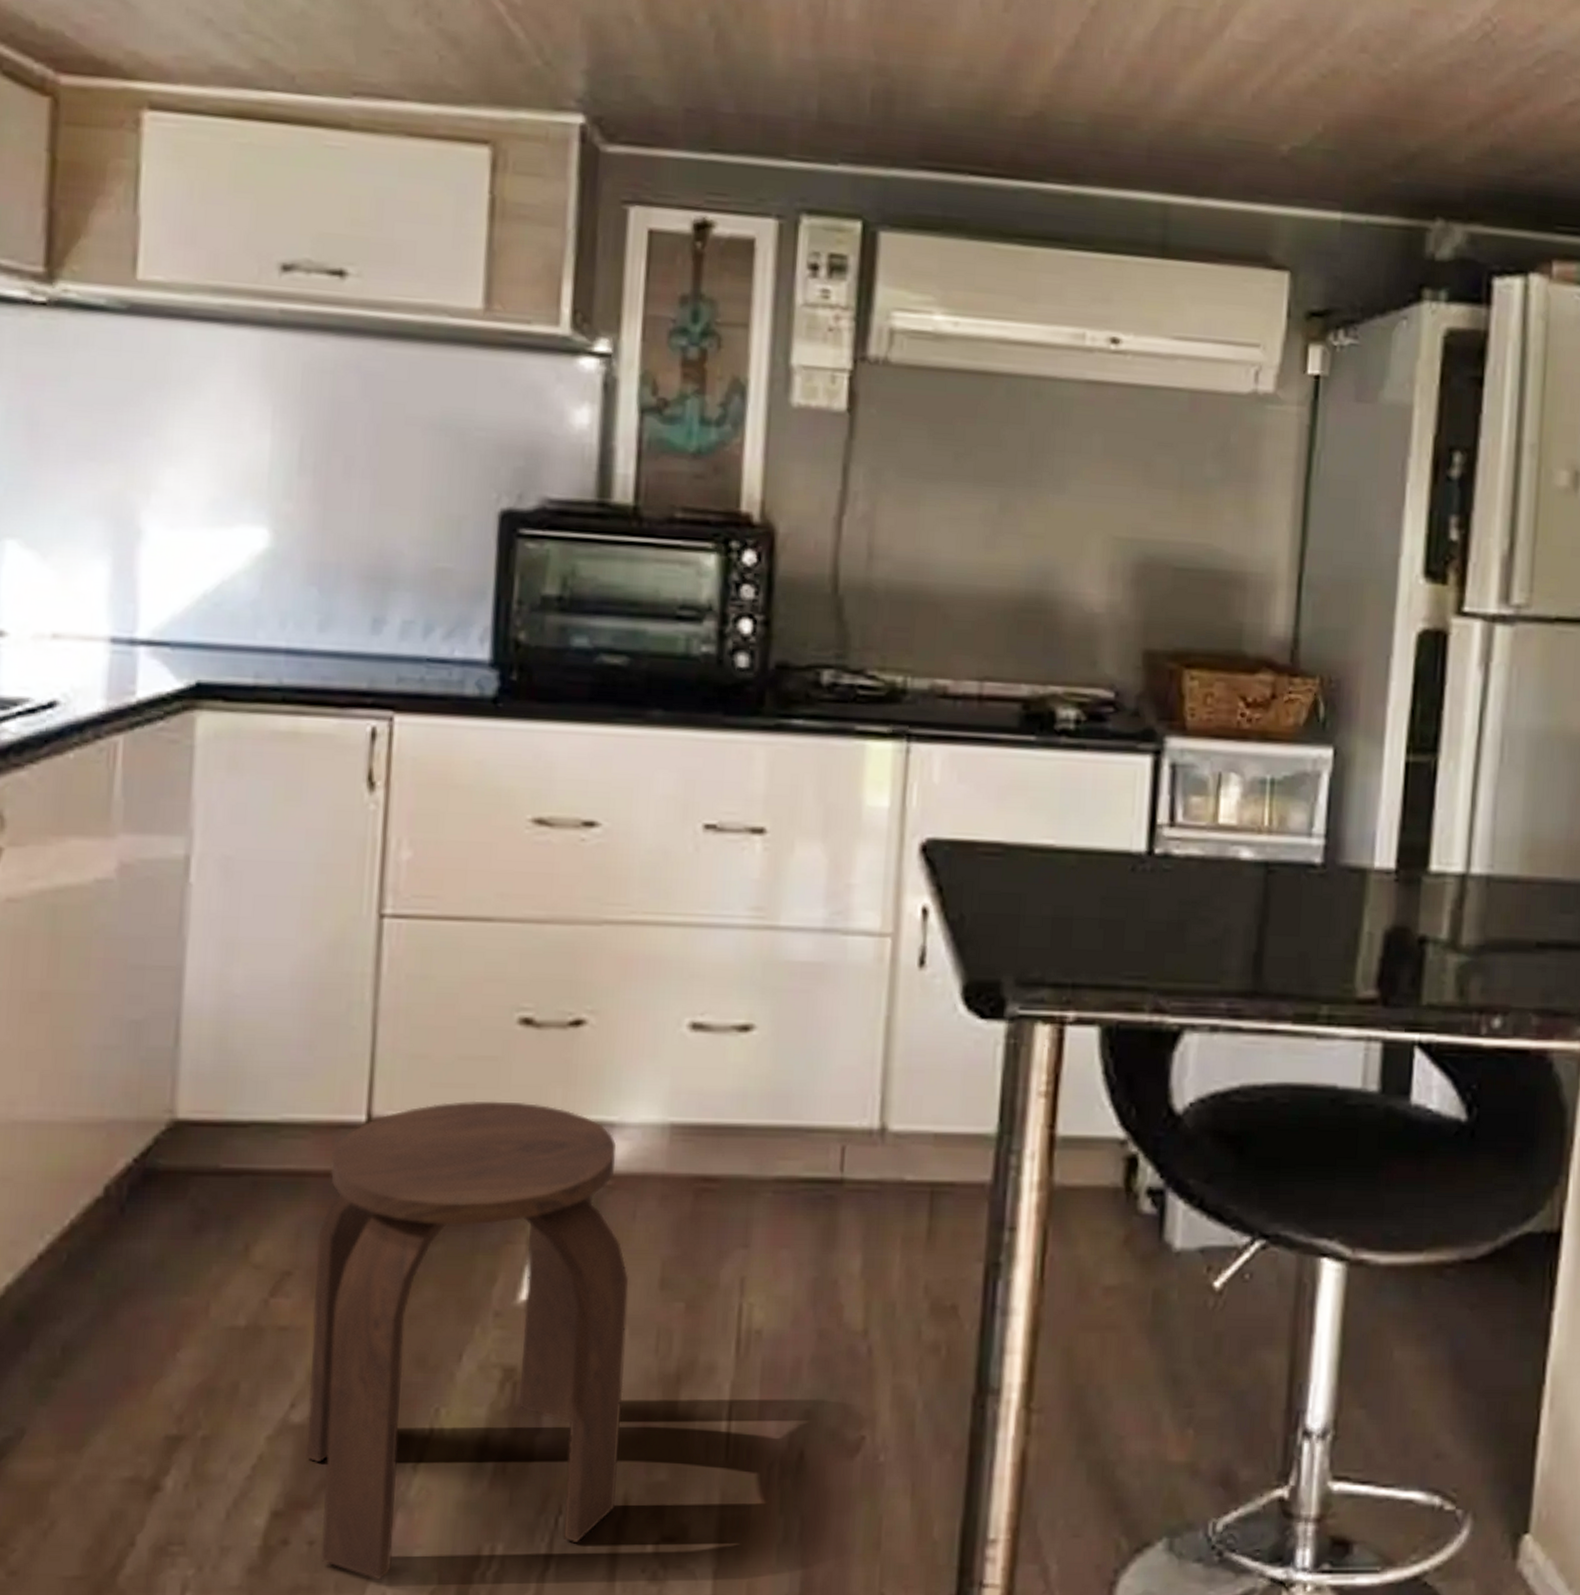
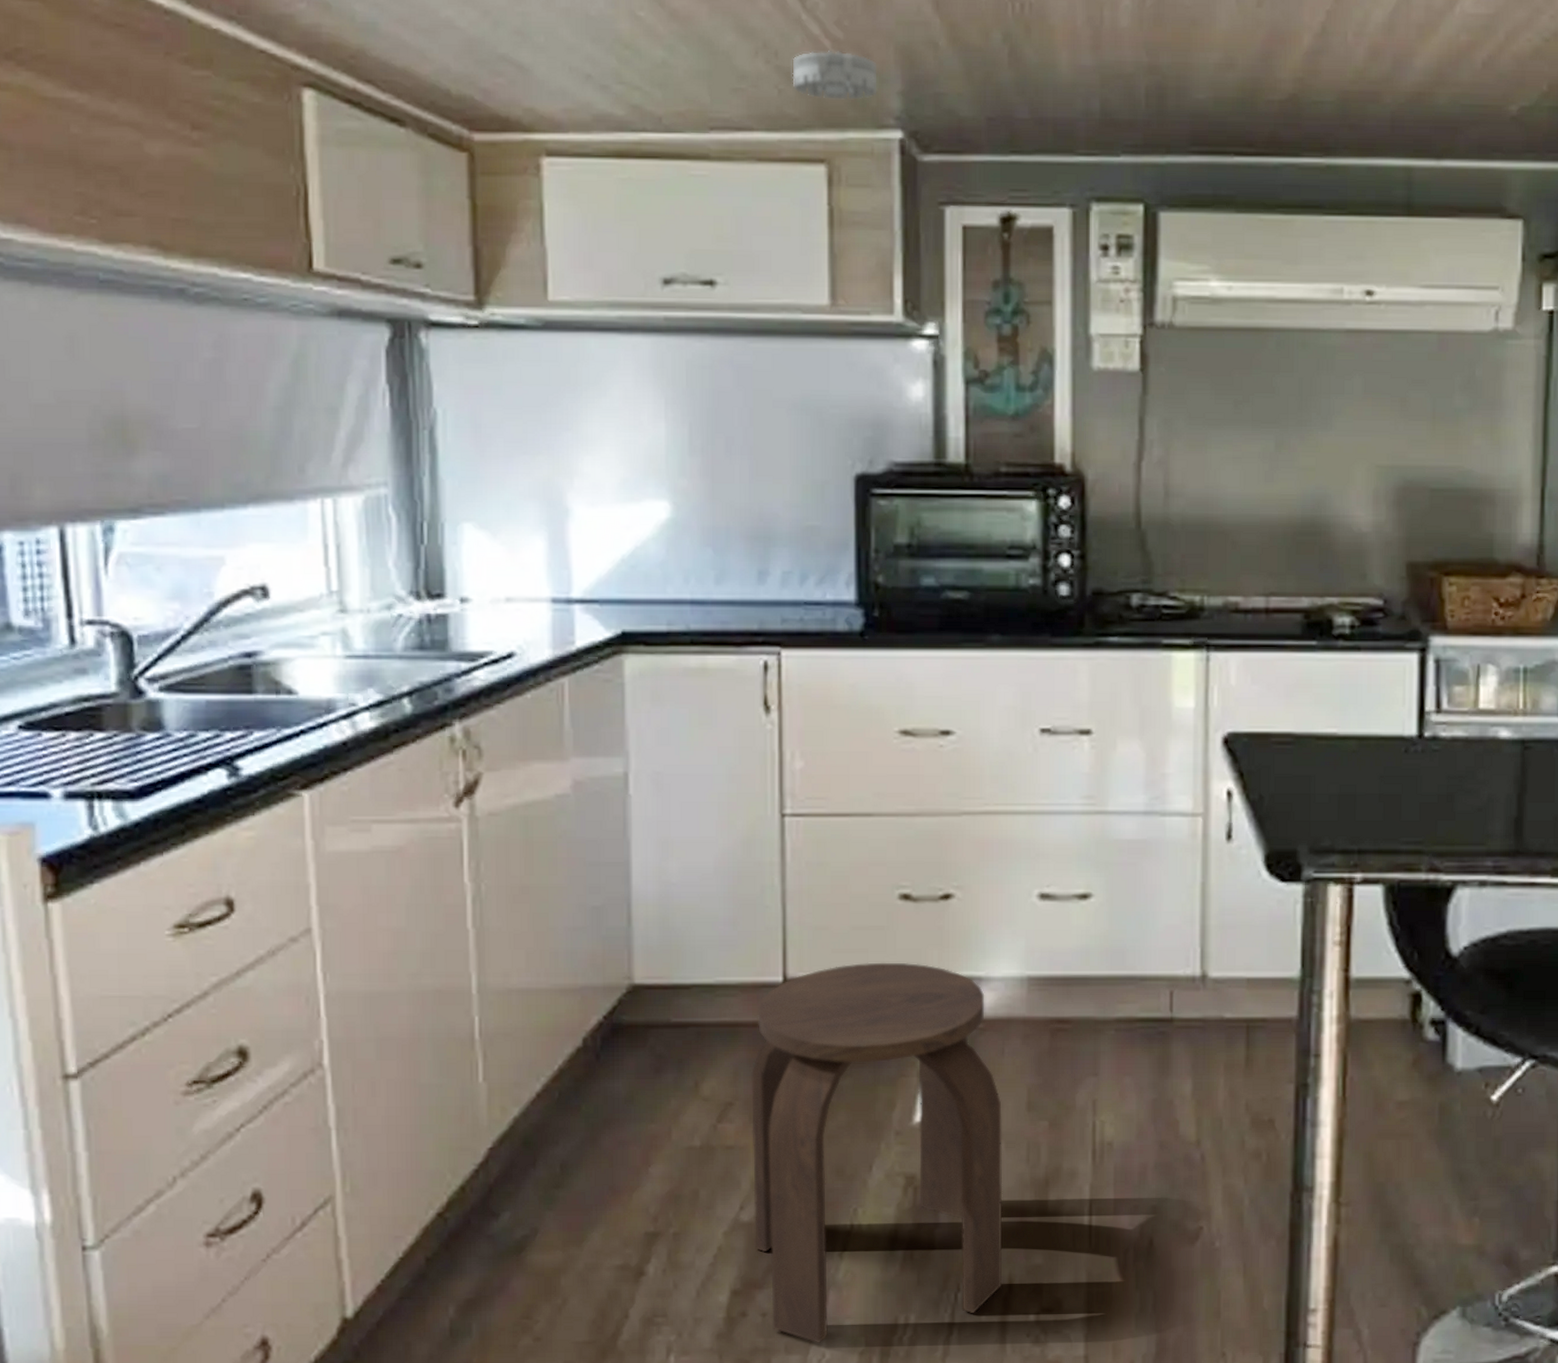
smoke detector: none [456,15,560,76] -> present [792,49,877,101]

